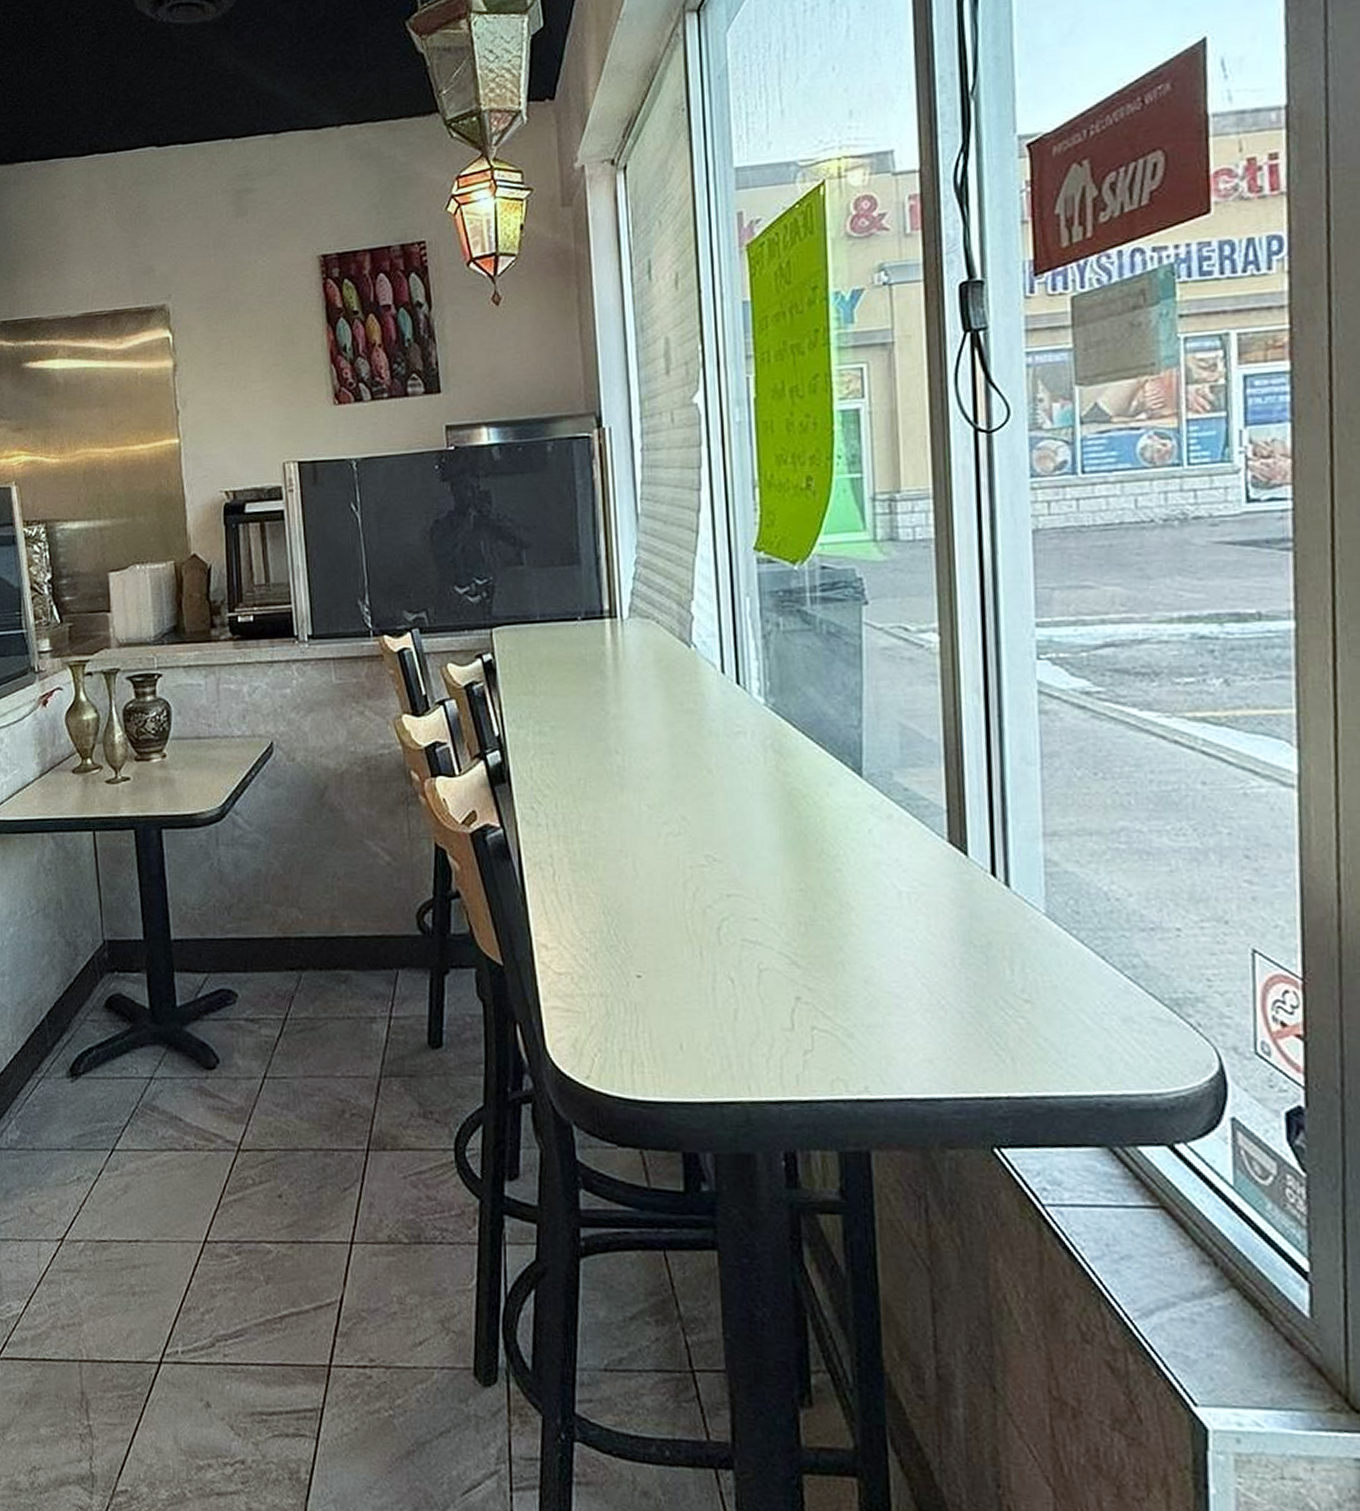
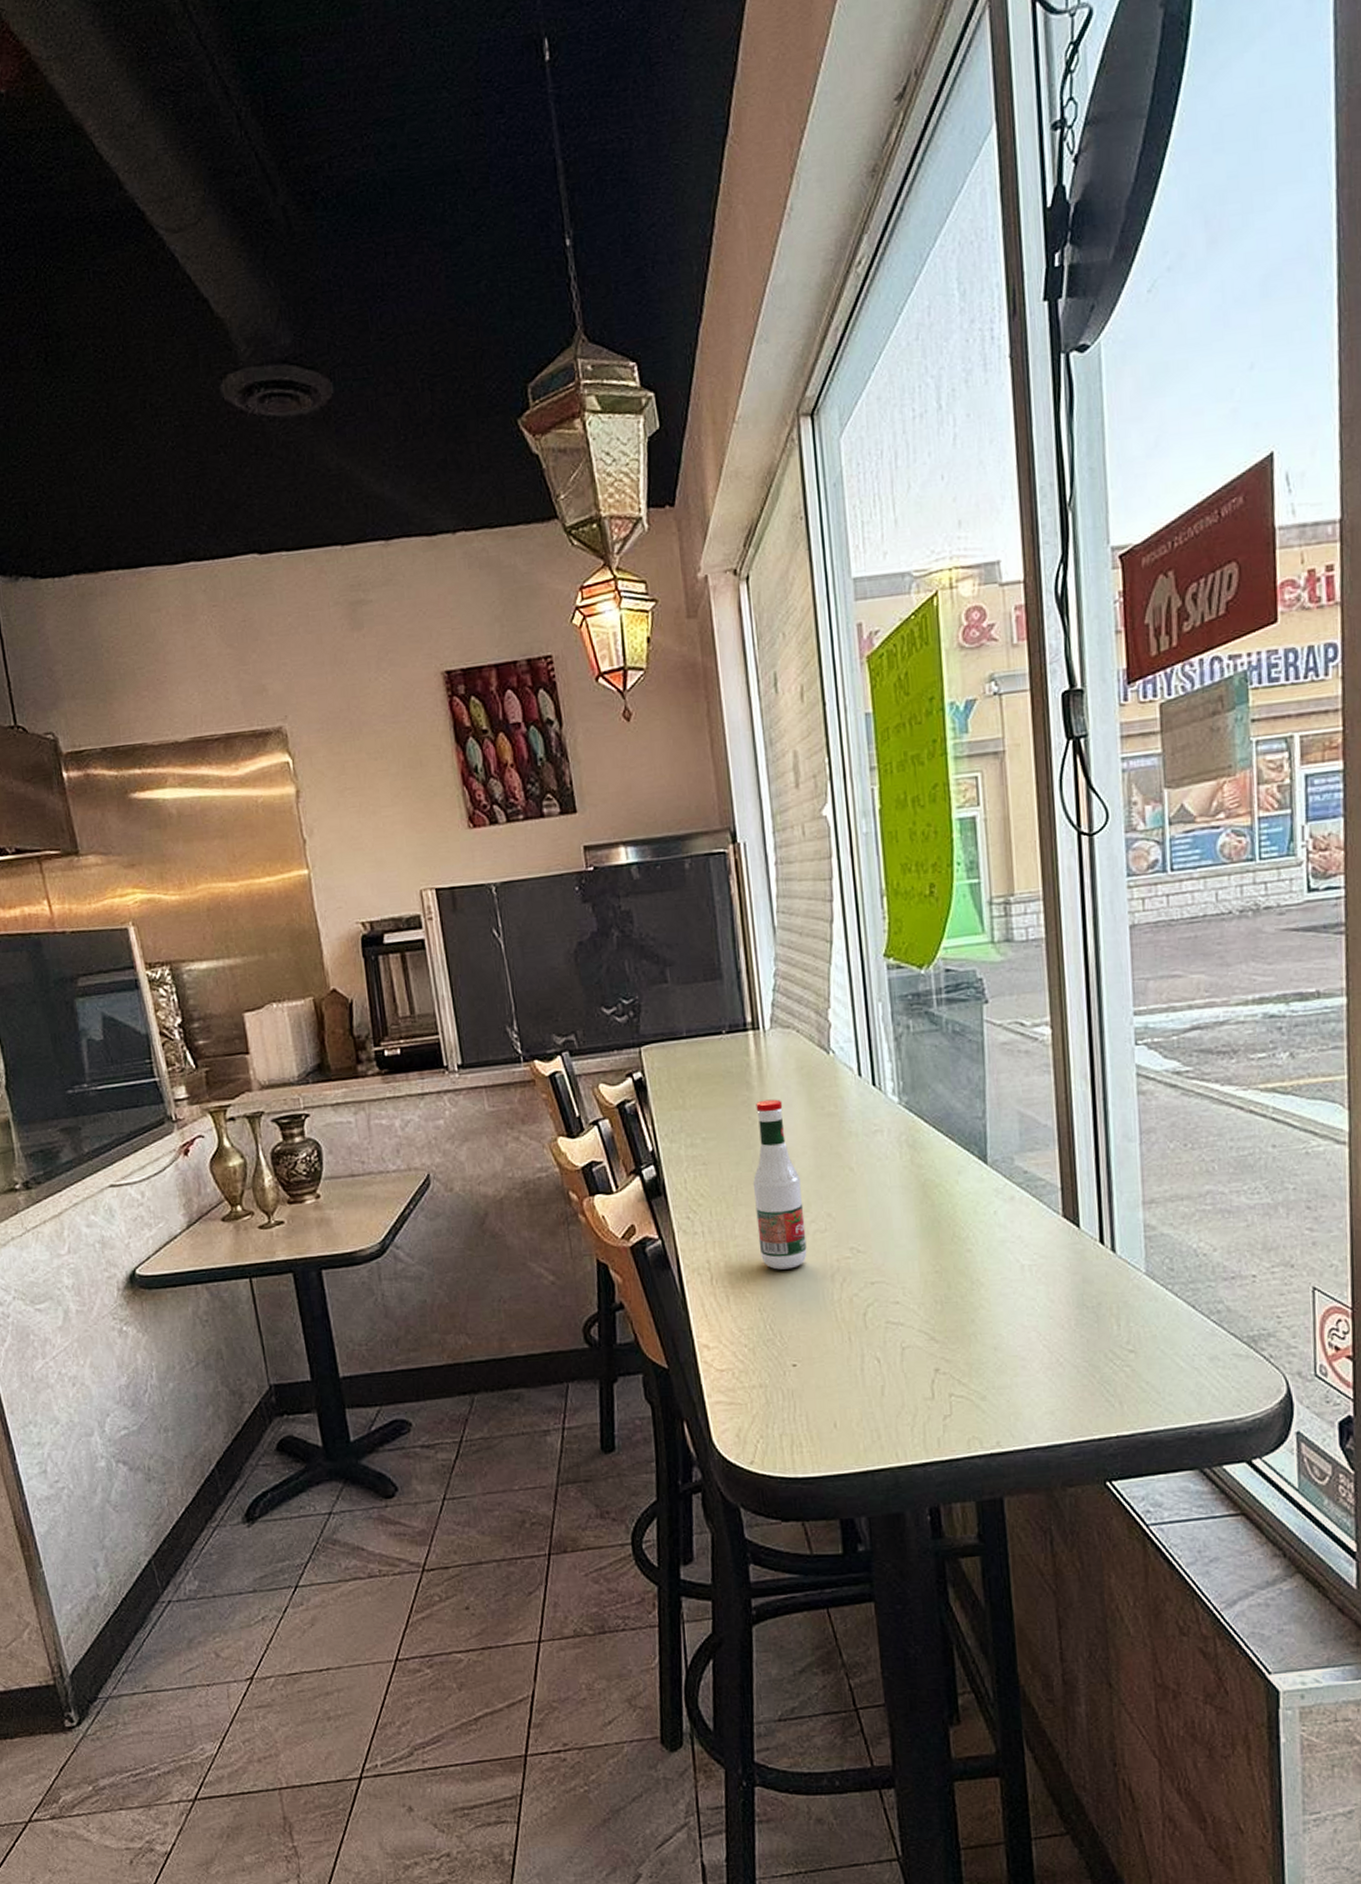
tabasco sauce: none [602,691,658,872] -> present [752,1099,807,1270]

